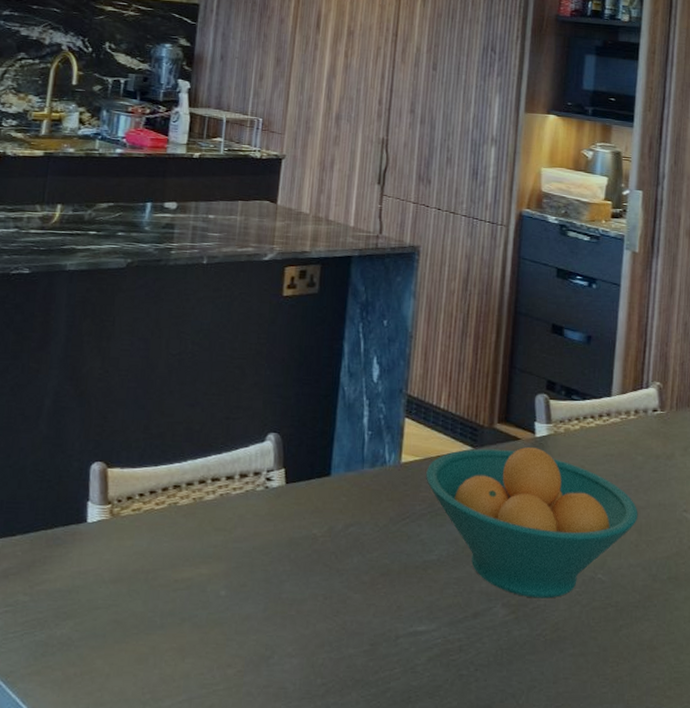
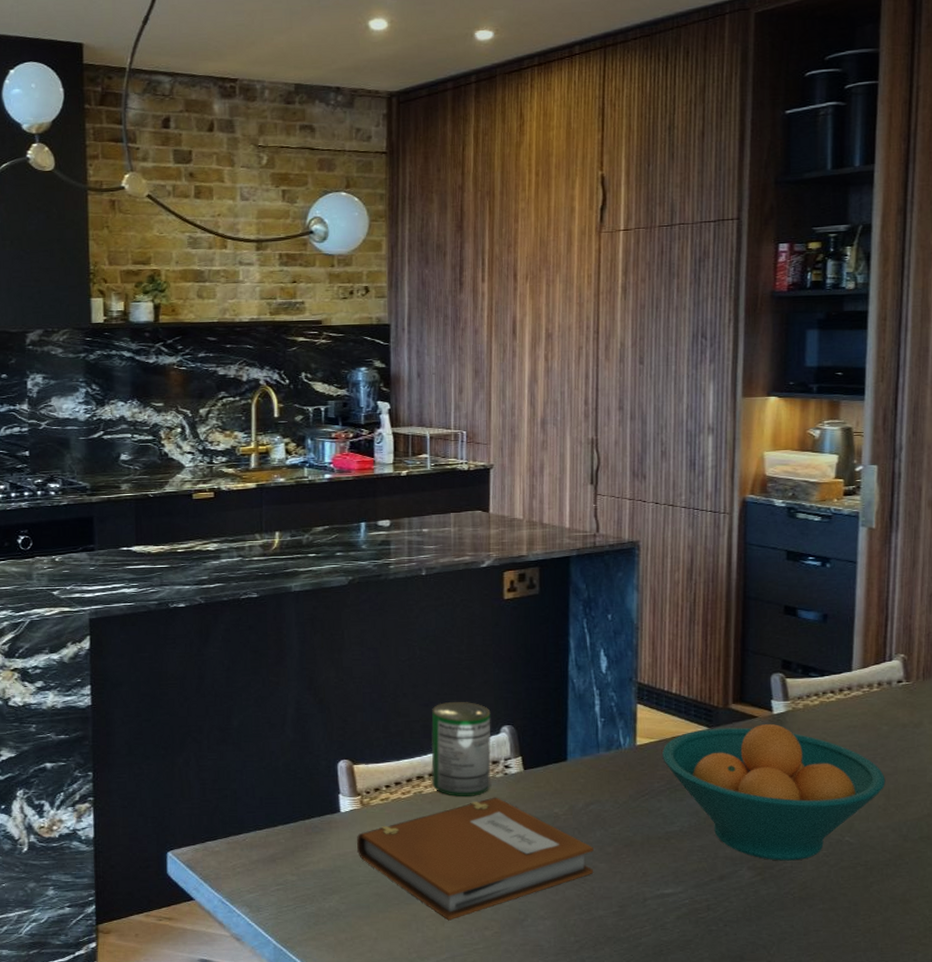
notebook: none [100,513,349,655] -> present [357,797,594,921]
can: none [188,403,258,511] -> present [431,701,492,796]

